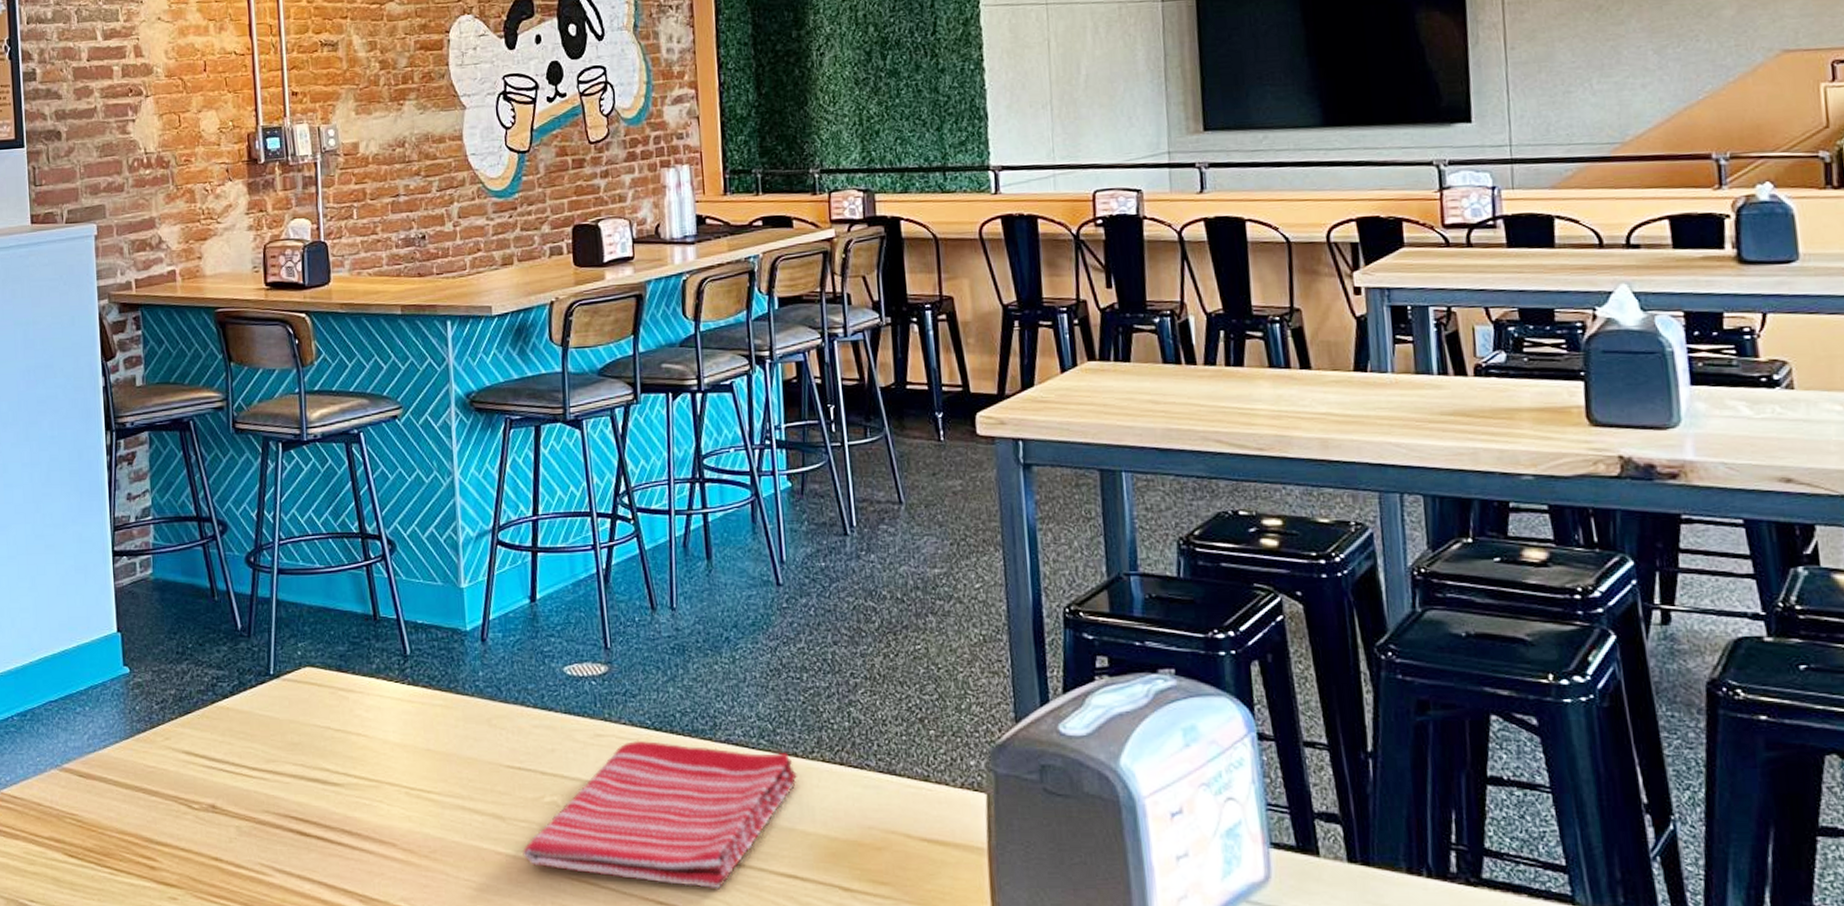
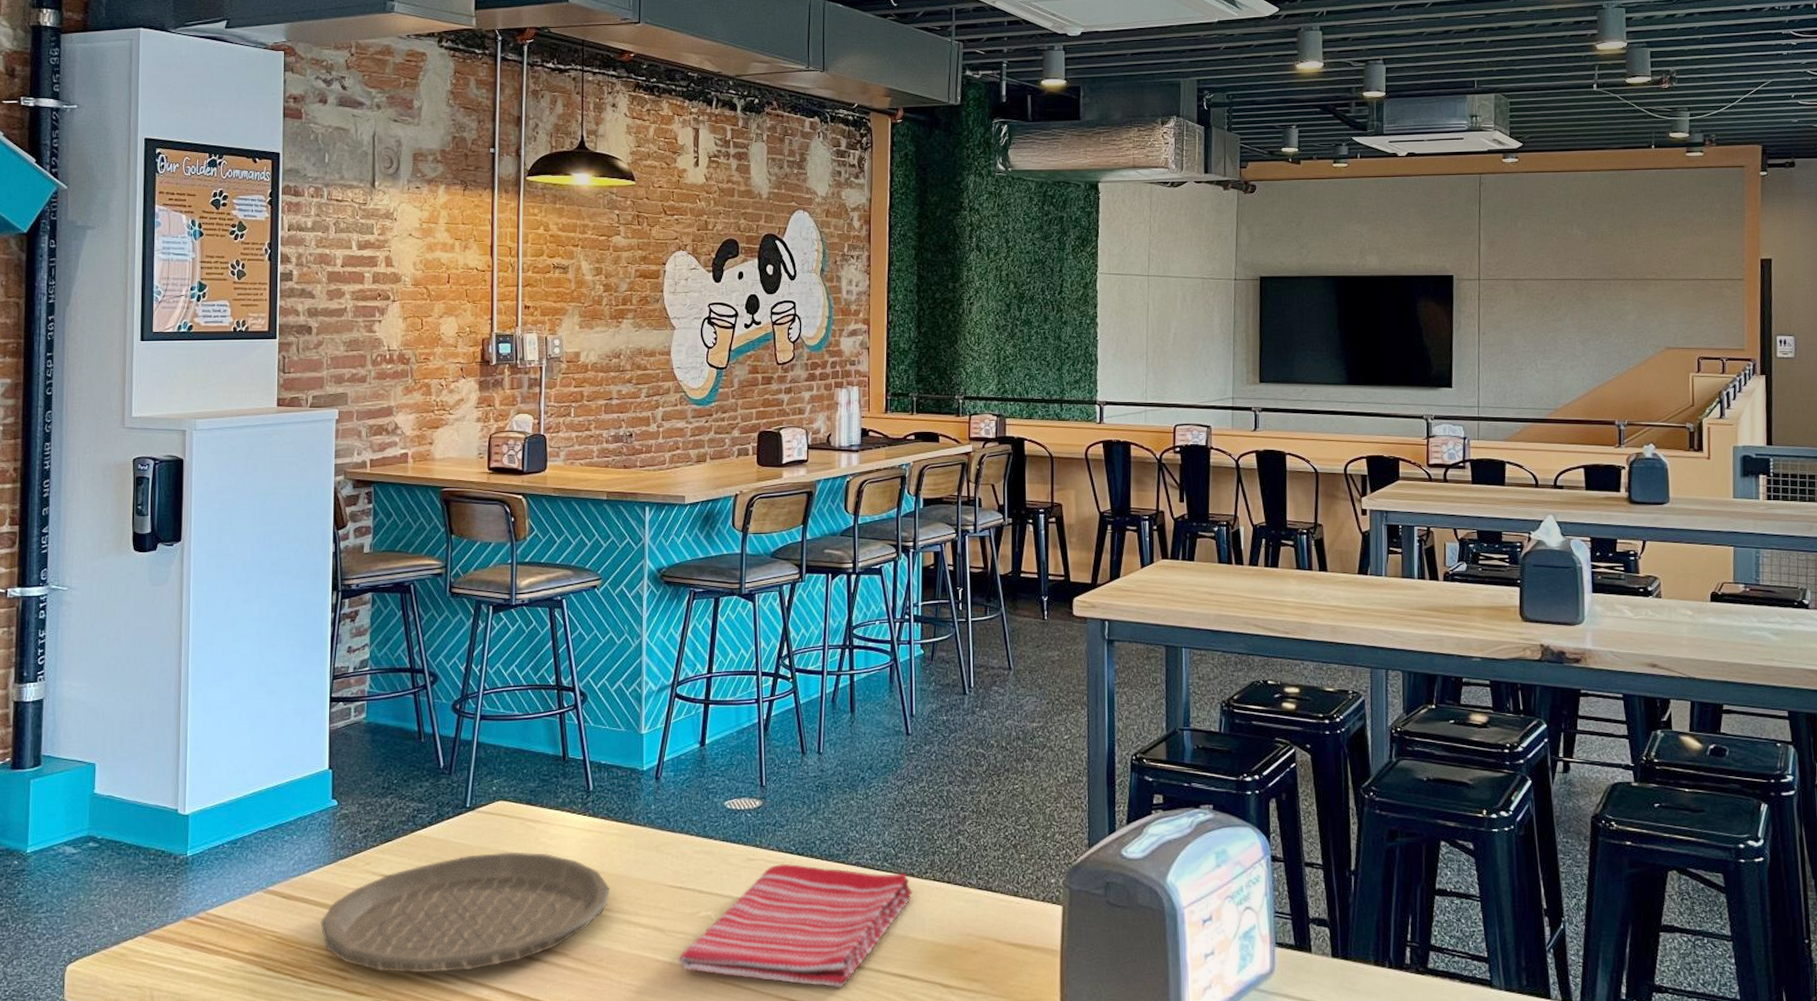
plate: none [121,726,438,863] -> present [320,852,610,973]

